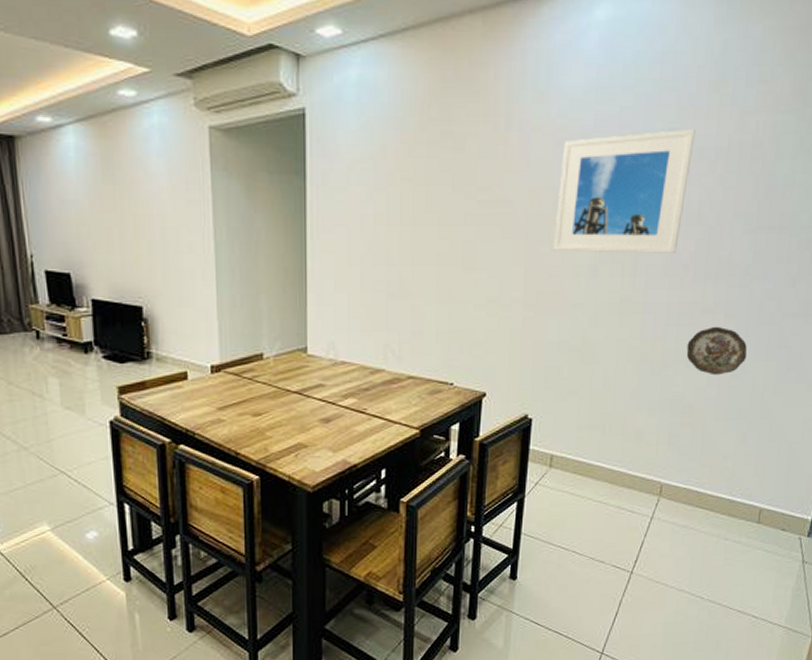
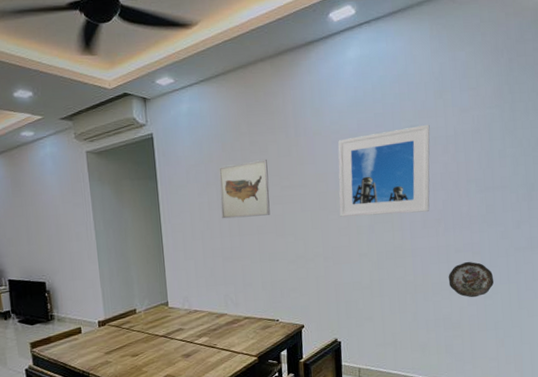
wall art: none [391,159,462,240] -> present [219,159,270,219]

